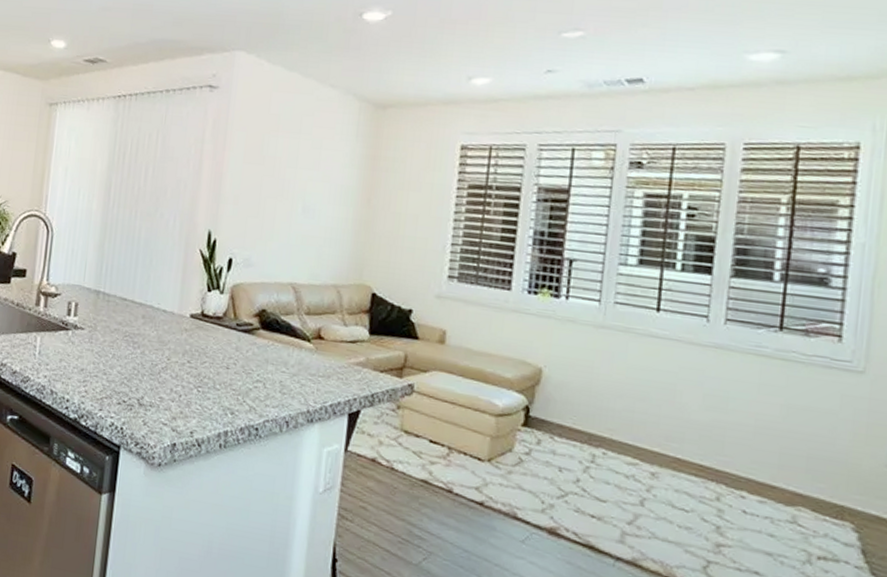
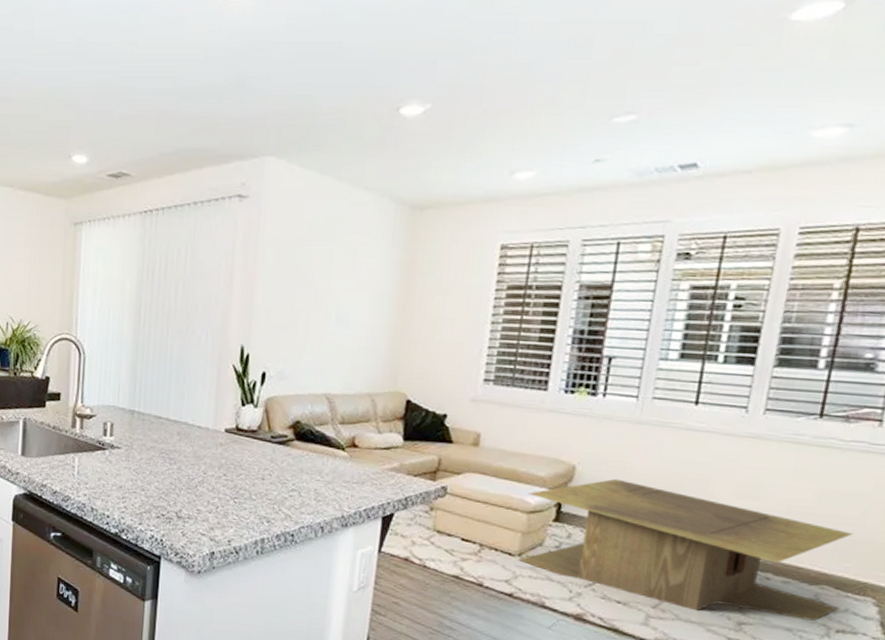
coffee table: none [488,383,824,546] -> present [518,478,853,621]

